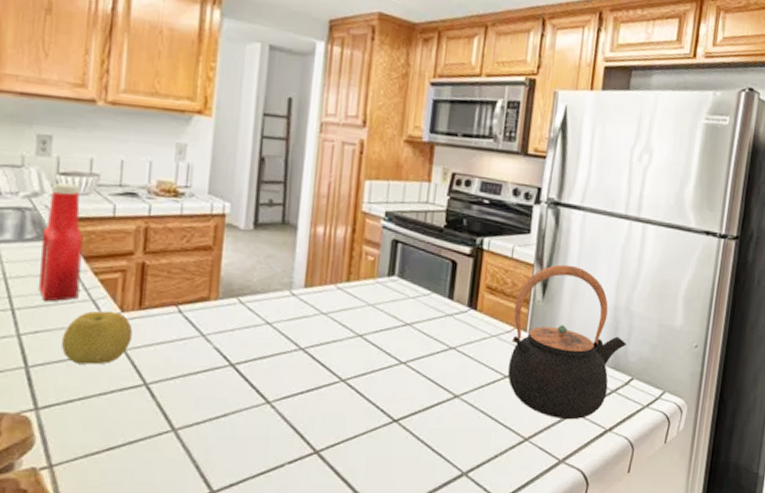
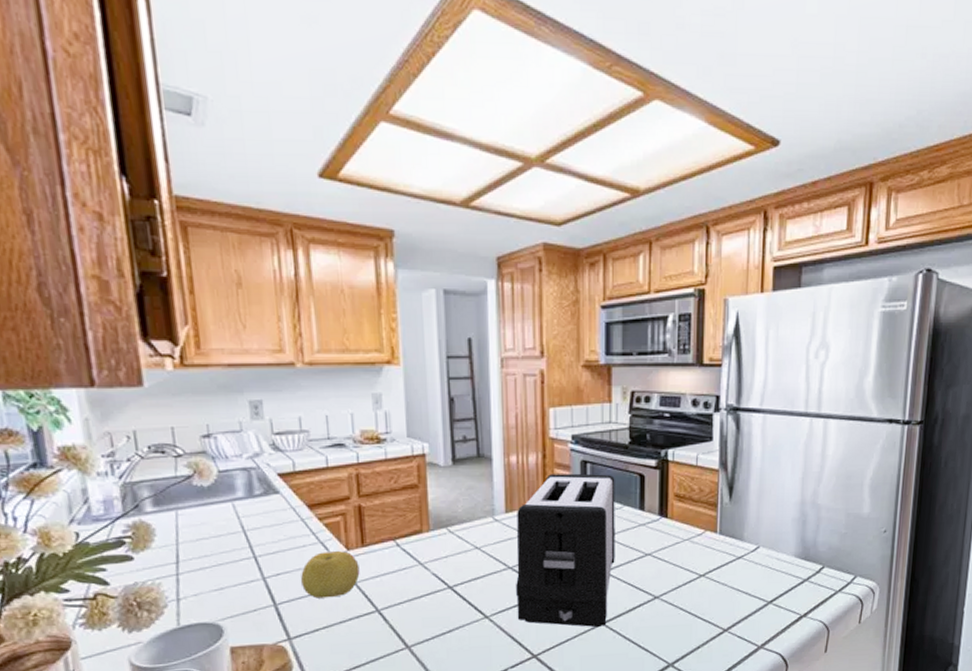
ketchup bottle: present [39,183,83,302] -> none [269,442,309,548]
toaster: none [302,250,426,425] -> present [516,473,615,628]
teapot: present [508,264,626,420] -> none [703,466,815,610]

